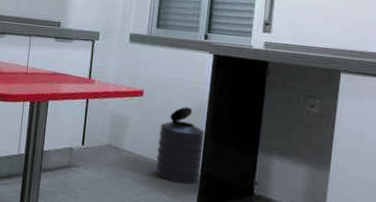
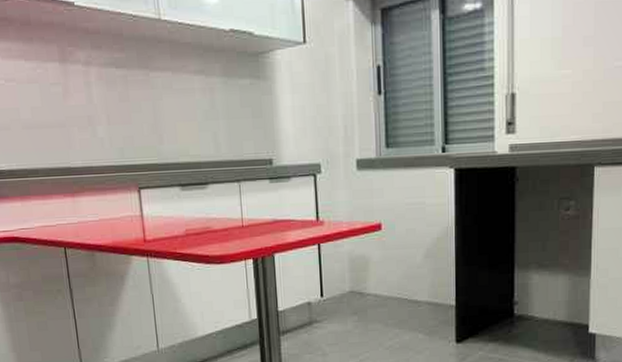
trash can: present [155,107,205,184] -> none [405,233,456,319]

